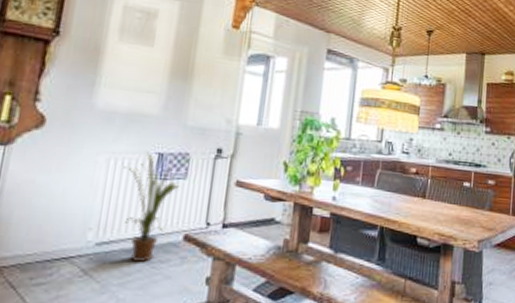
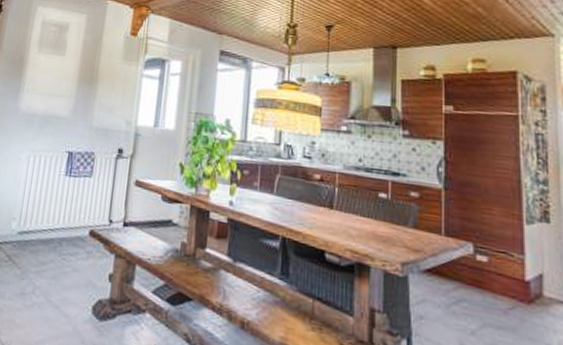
house plant: present [123,152,189,263] -> none [40,150,94,254]

